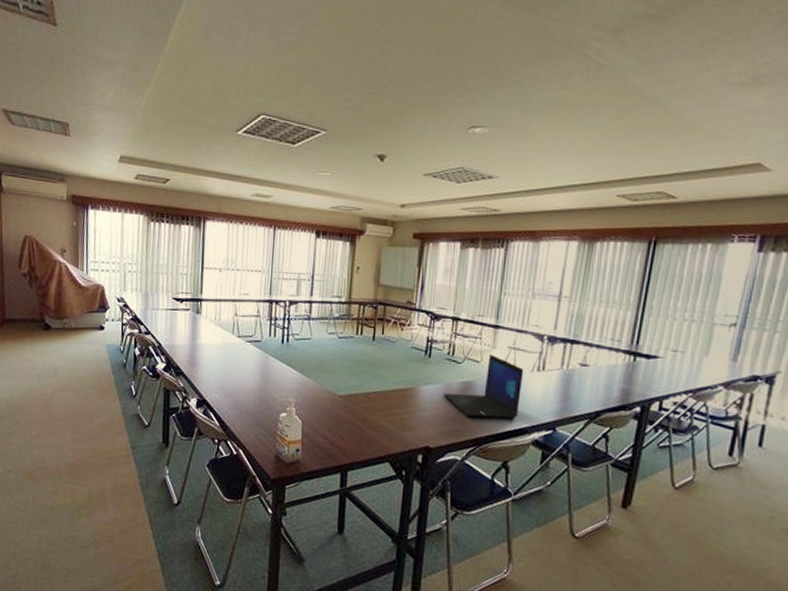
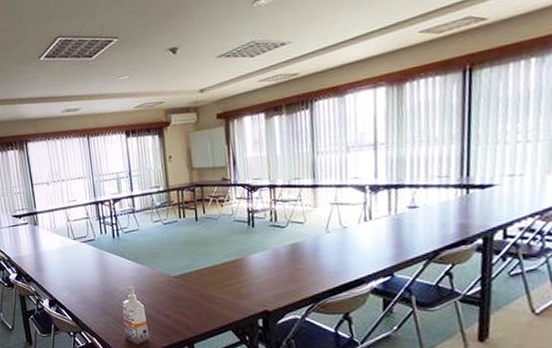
laptop: present [443,354,524,420] -> none [272,213,352,276]

